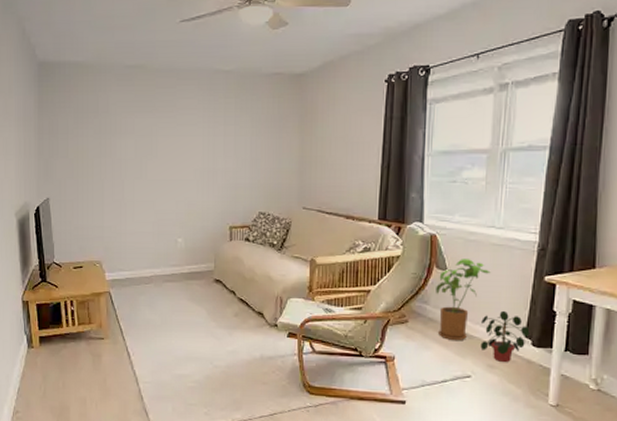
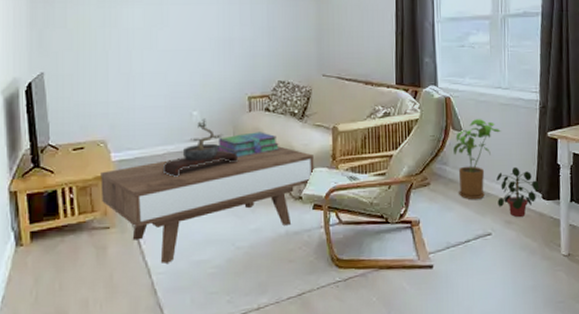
coffee table: none [96,275,290,374] -> present [100,146,314,263]
bonsai tree: none [149,245,219,298] -> present [162,118,239,177]
stack of books: none [198,260,257,284] -> present [216,132,279,158]

